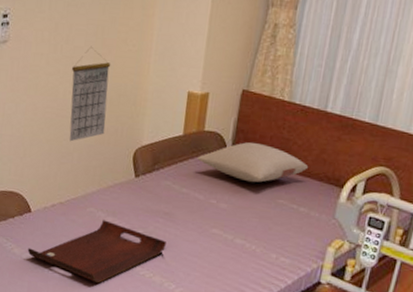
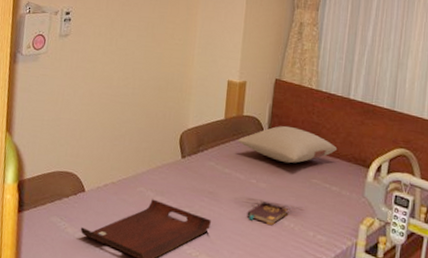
calendar: present [69,46,111,142] -> none [122,40,160,125]
book: none [205,223,251,248] -> present [247,201,289,226]

